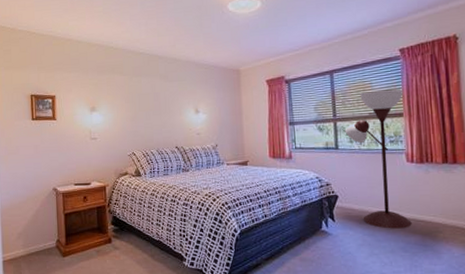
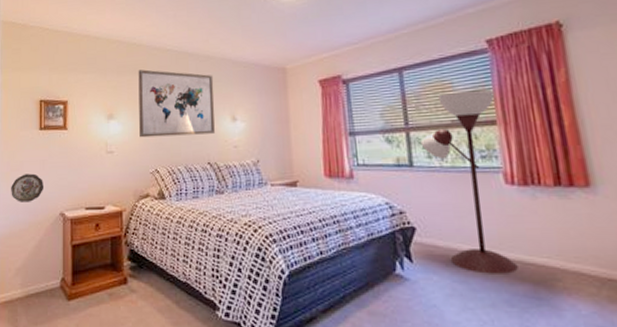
decorative plate: none [9,156,39,180] -> present [11,173,45,202]
wall art: none [116,69,181,127] -> present [138,69,215,138]

